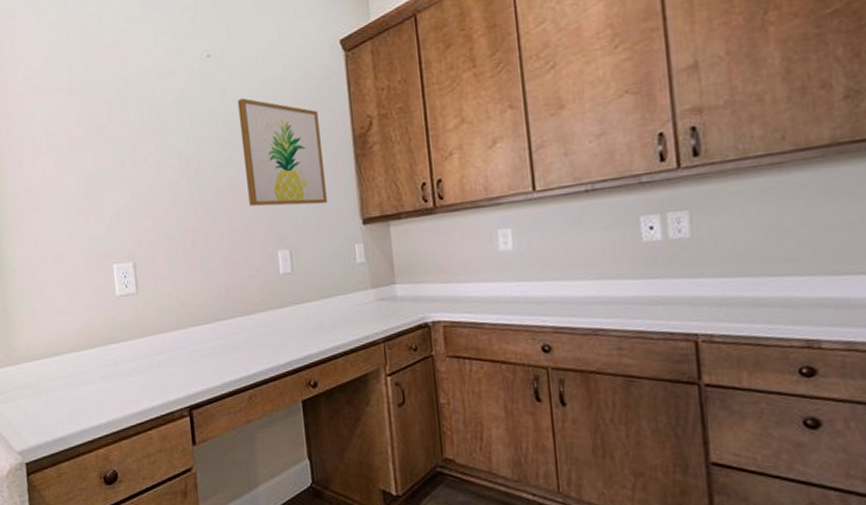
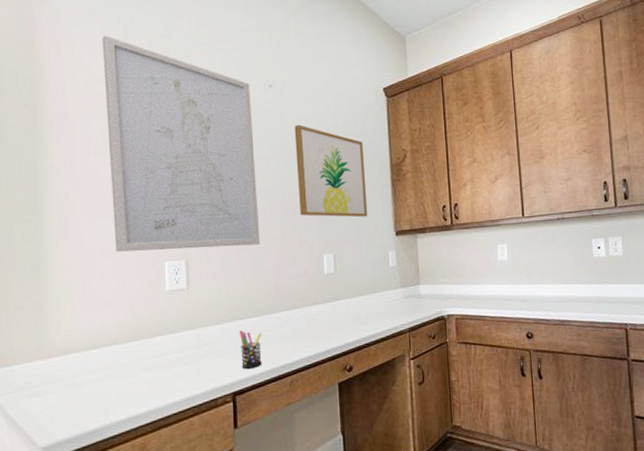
wall art: none [37,23,207,256] -> present [102,35,260,252]
pen holder: none [192,339,217,381] -> present [240,330,262,369]

